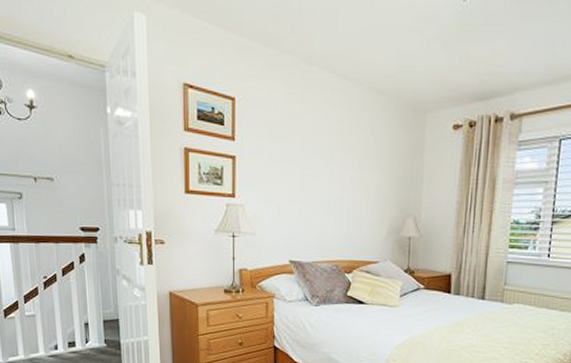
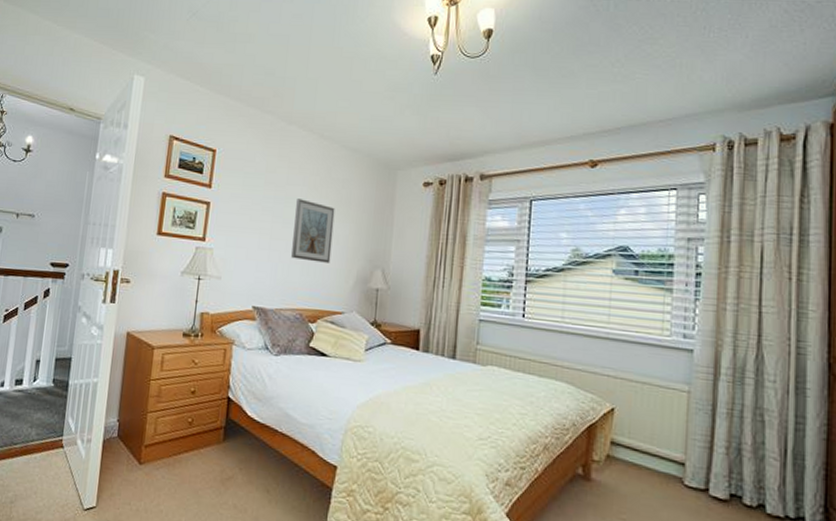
picture frame: none [323,148,365,214] -> present [291,199,335,263]

